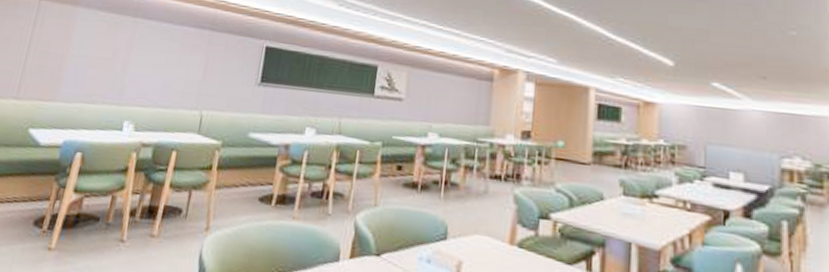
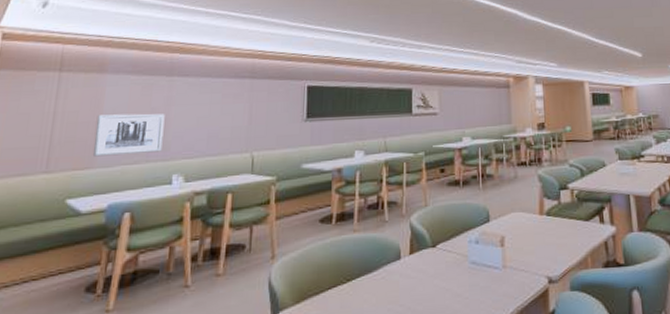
wall art: none [57,48,126,95] -> present [93,113,165,157]

